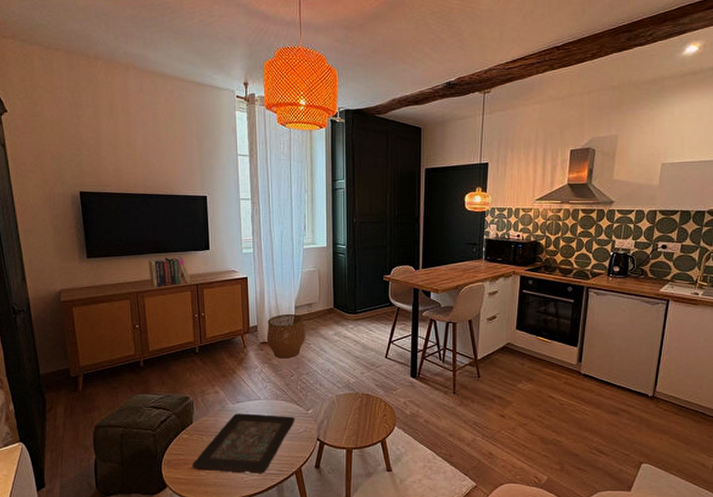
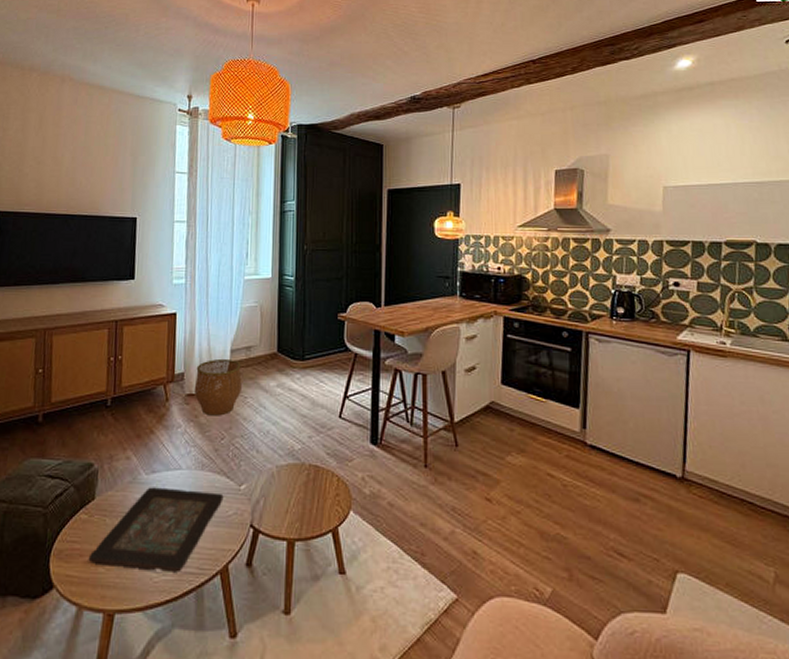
books: present [148,256,191,288] -> none [61,286,110,324]

